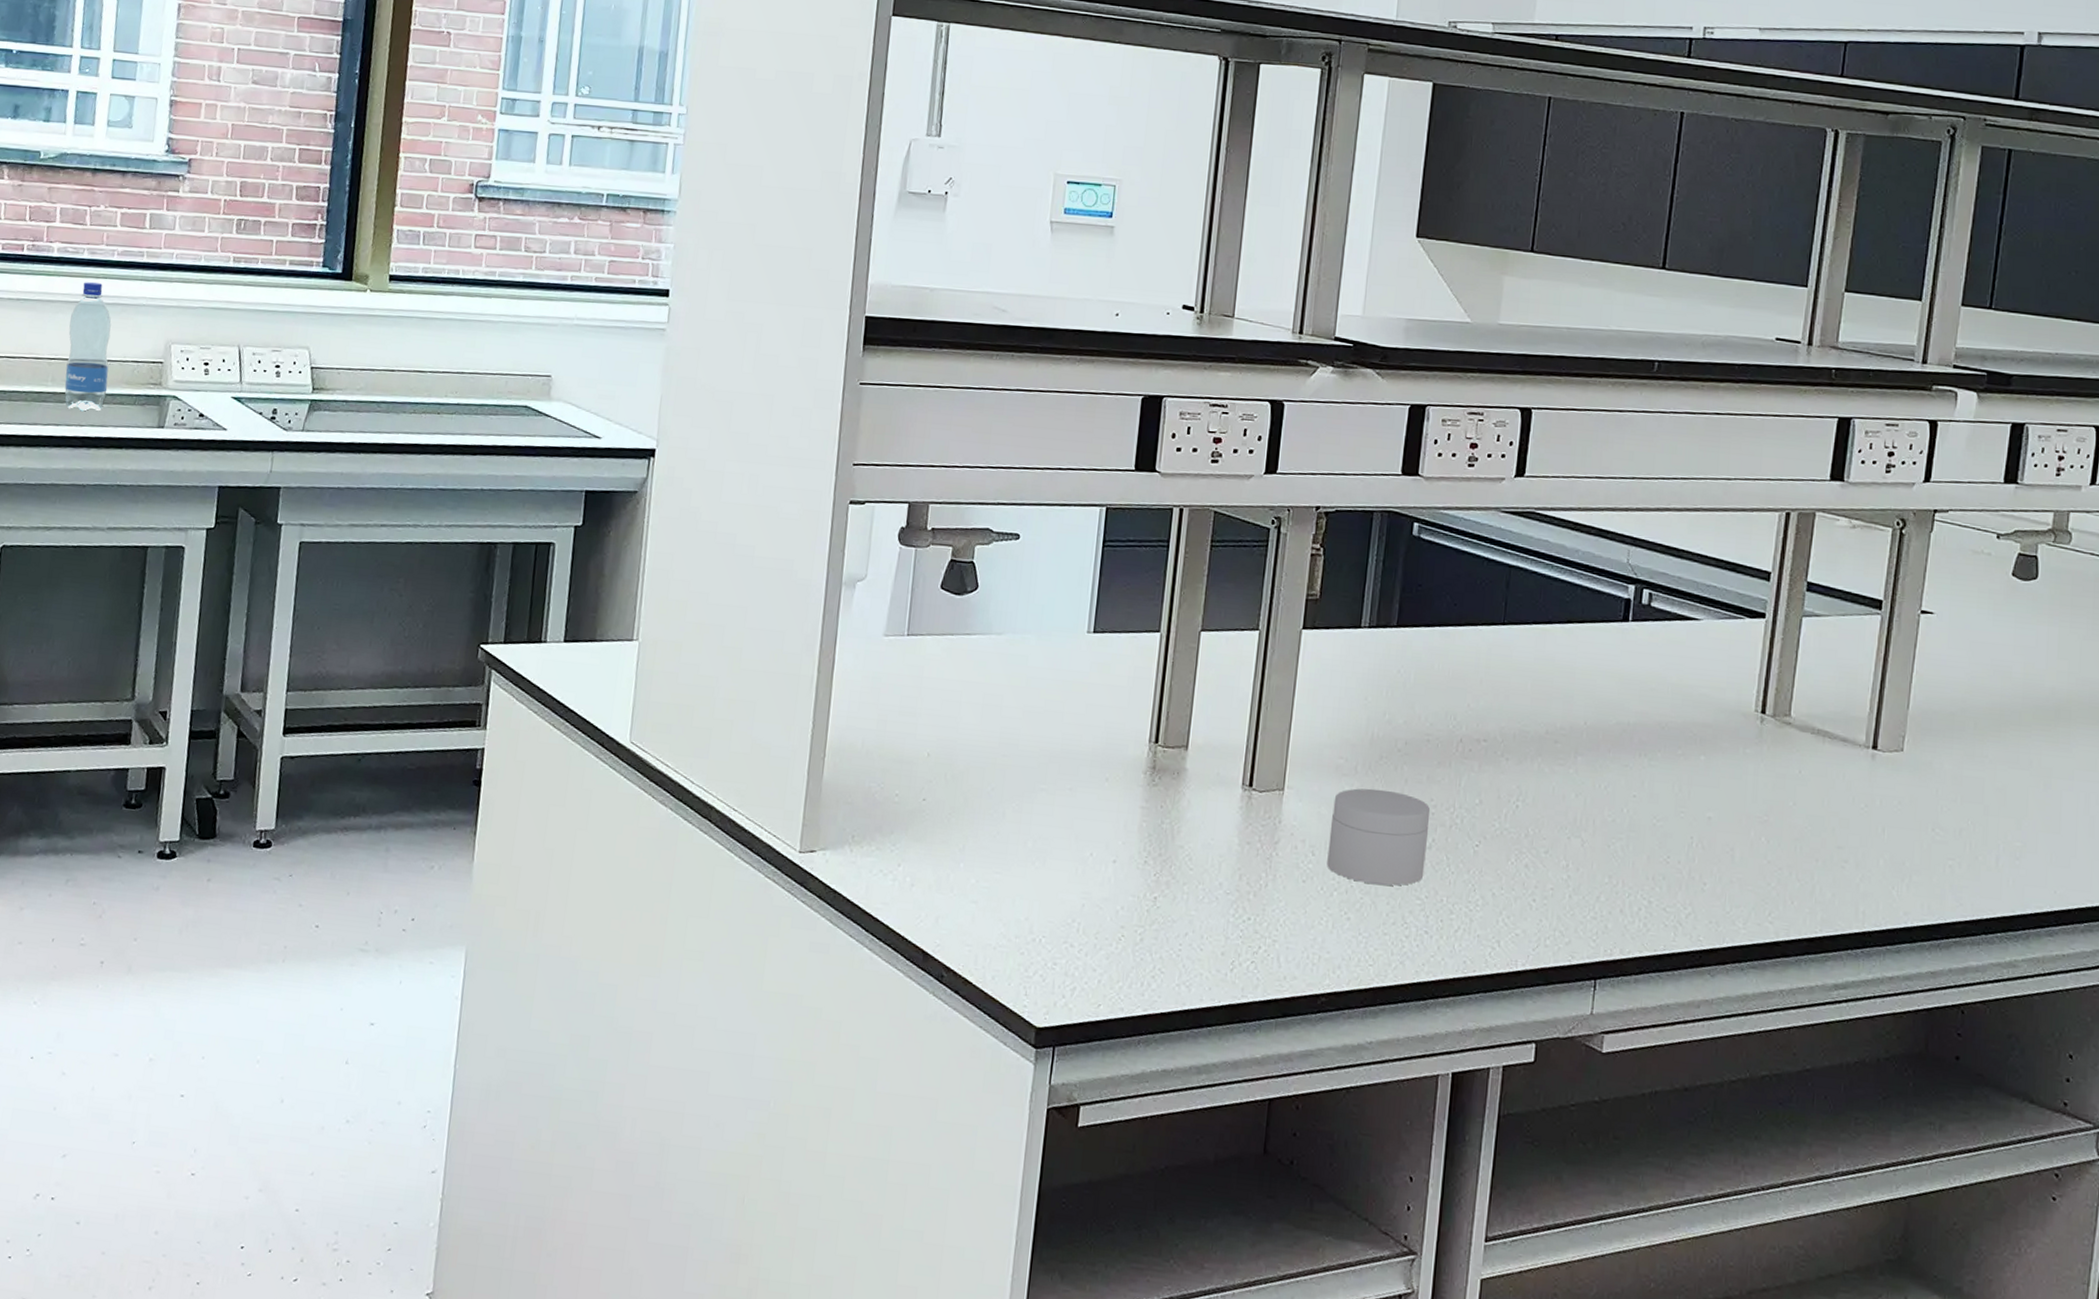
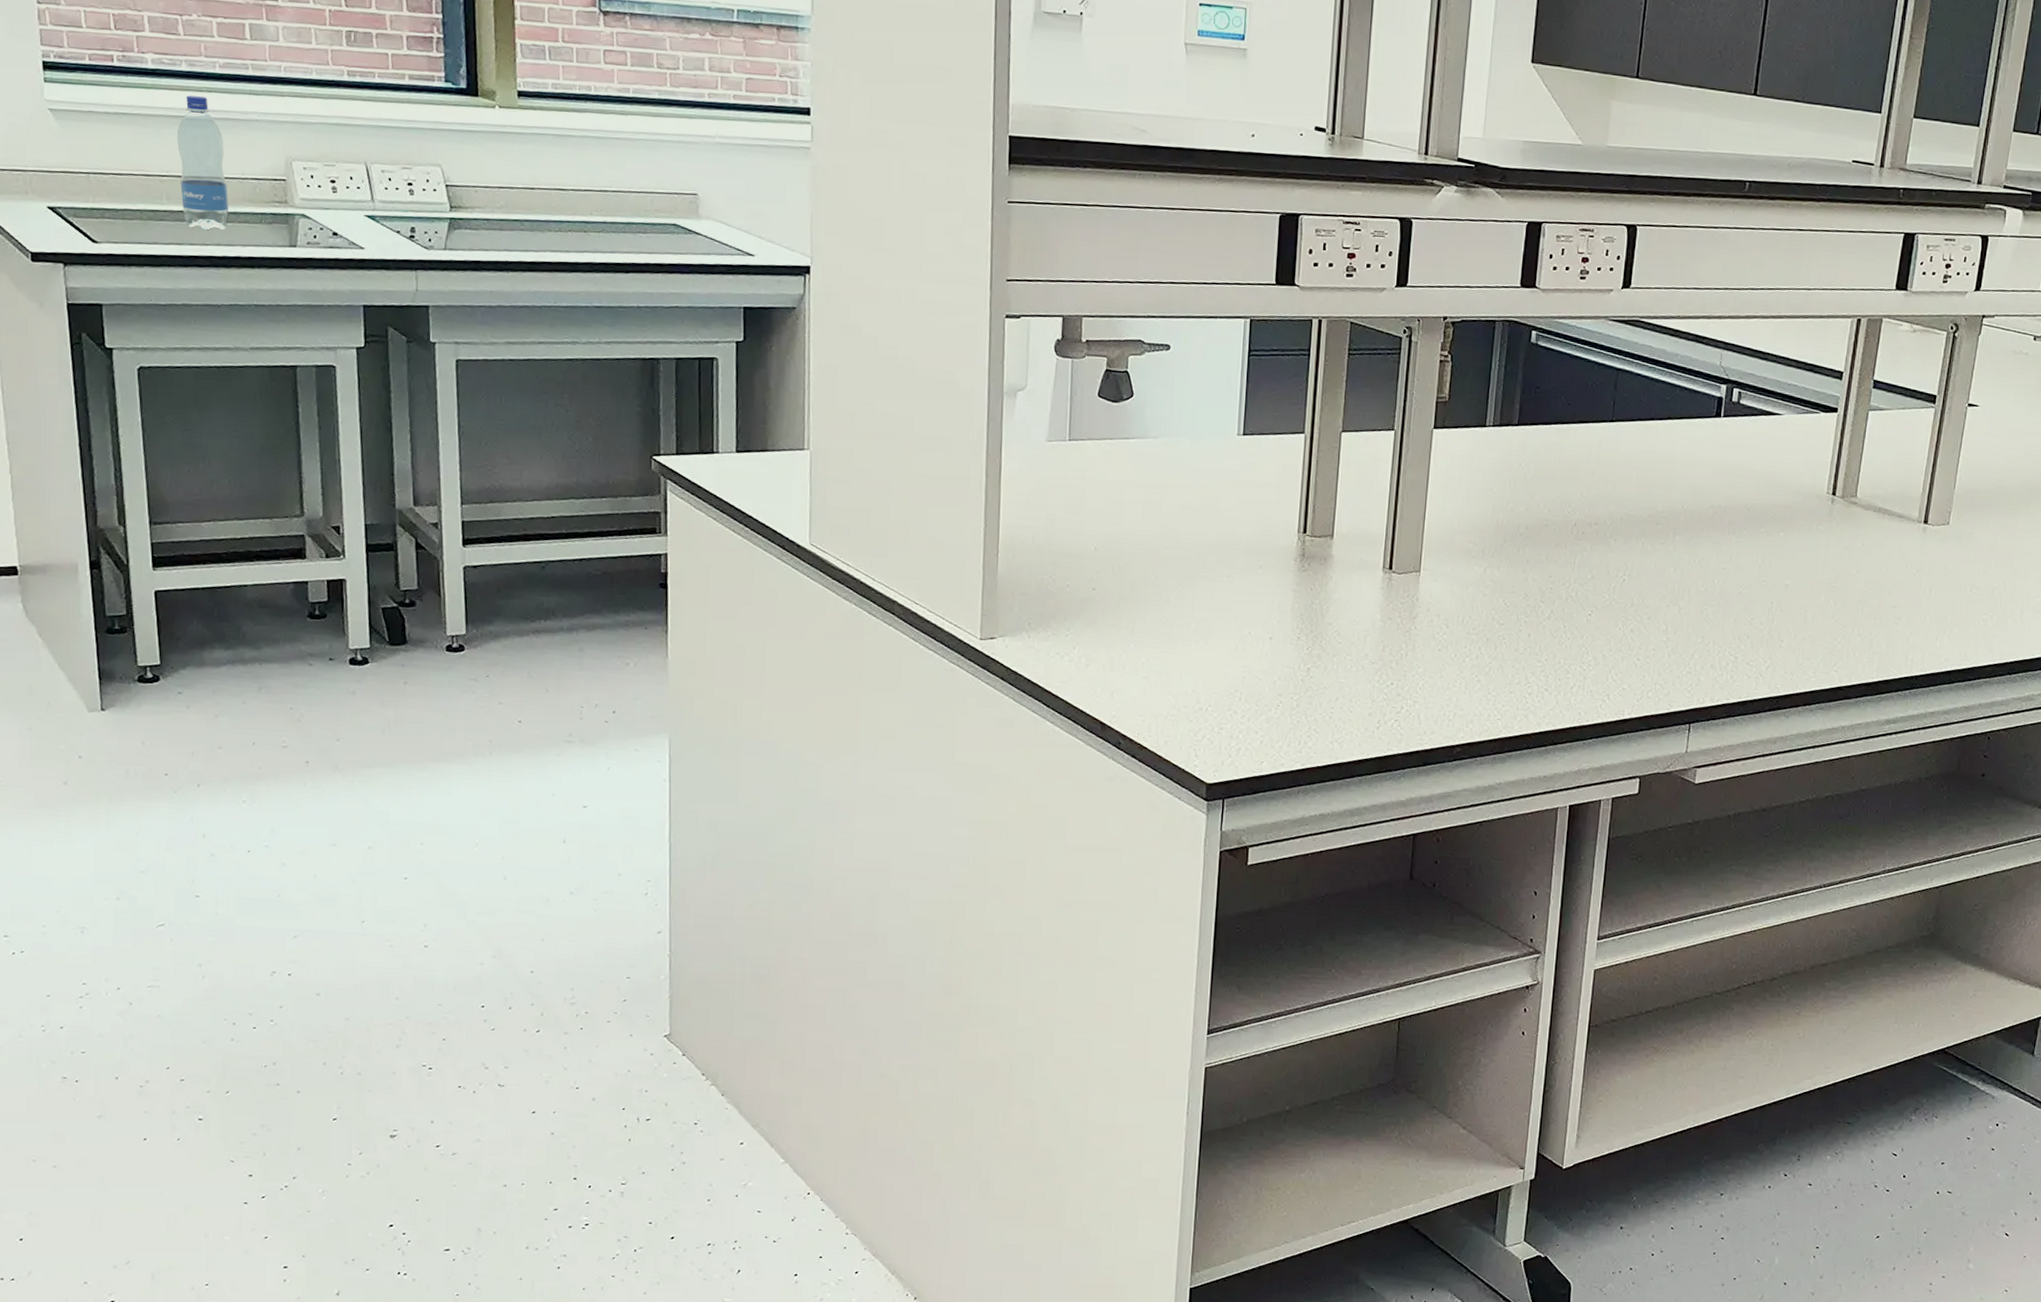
jar: present [1327,788,1431,886] -> none [1459,568,1549,651]

